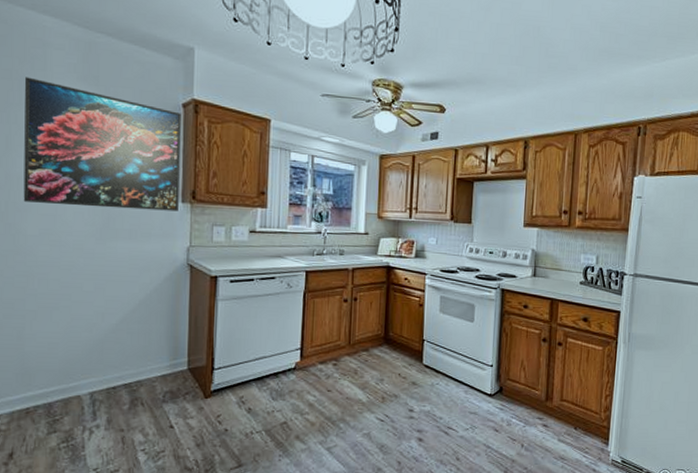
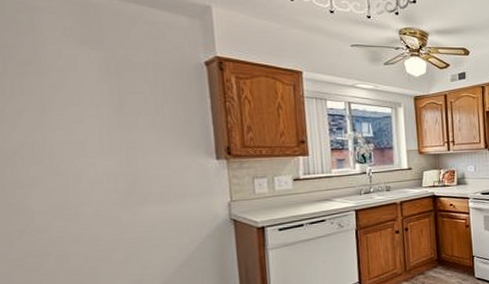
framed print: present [23,77,181,212] -> none [8,44,214,177]

